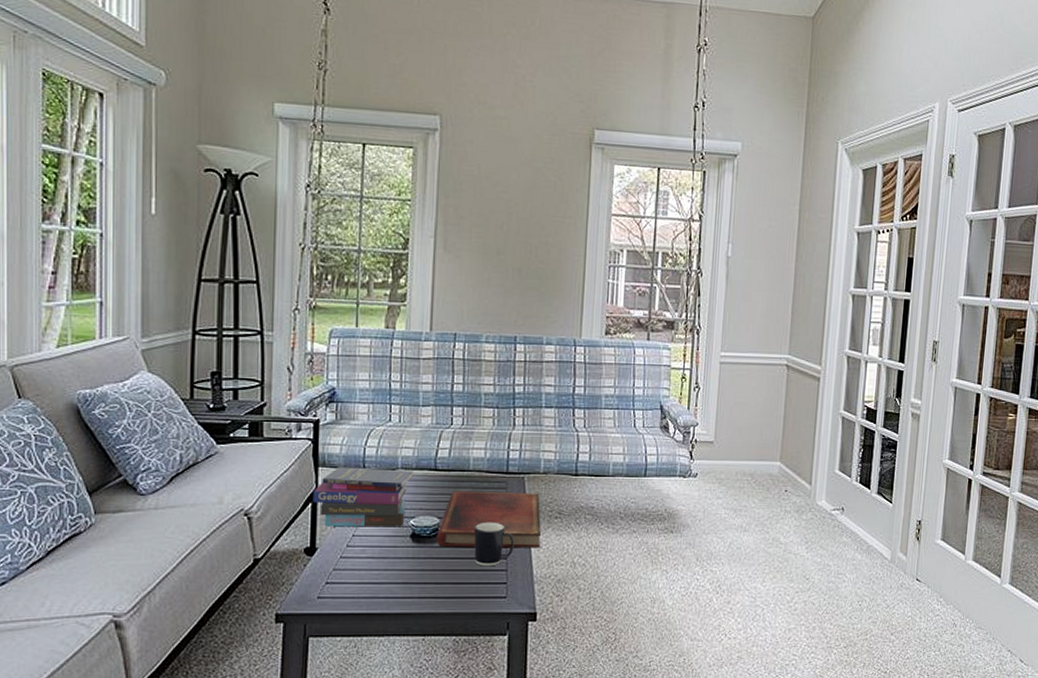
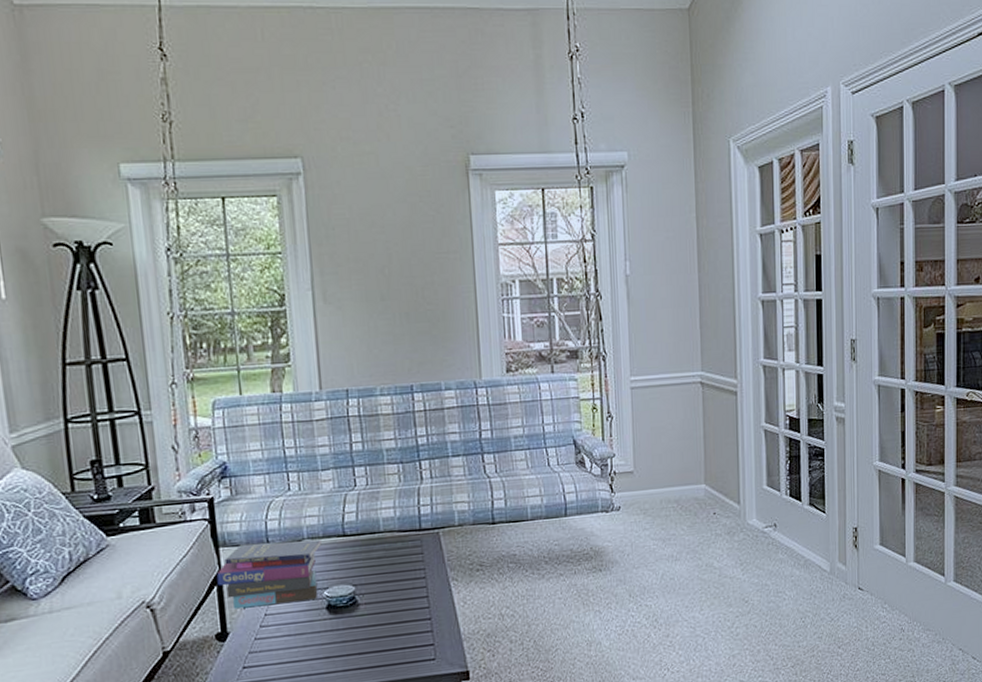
diary: present [435,490,541,548] -> none [353,547,464,615]
mug: present [473,522,514,567] -> none [392,582,437,631]

